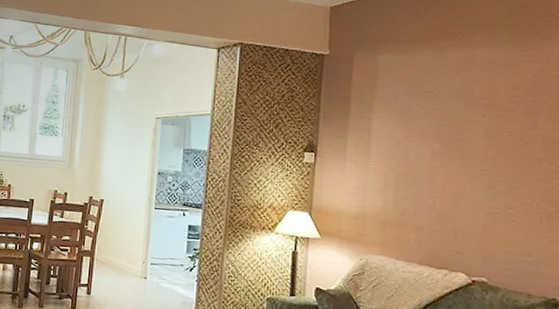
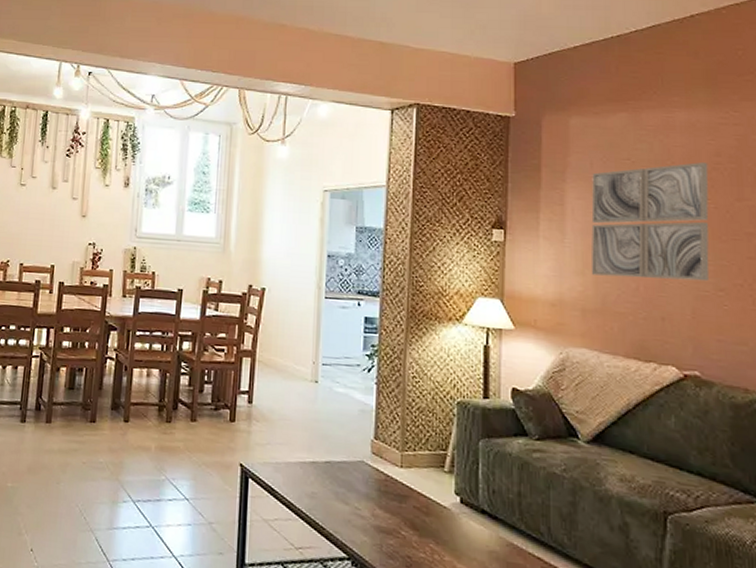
wall art: none [391,95,506,201] -> present [591,162,710,282]

